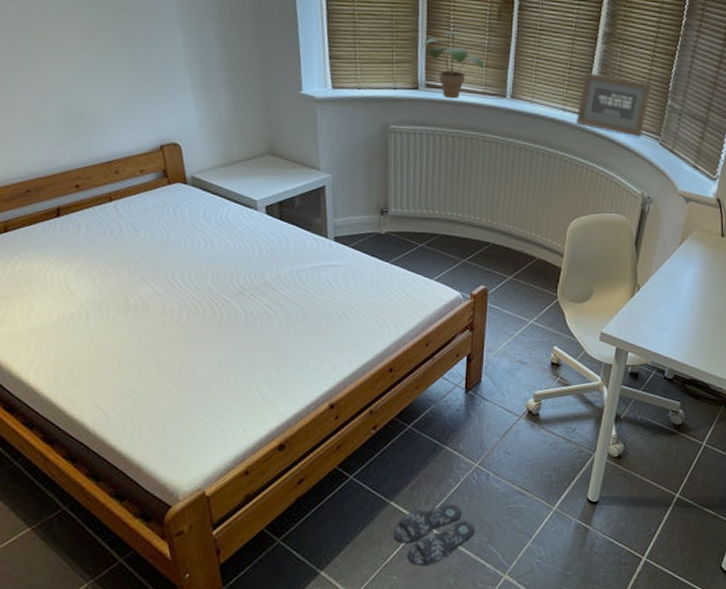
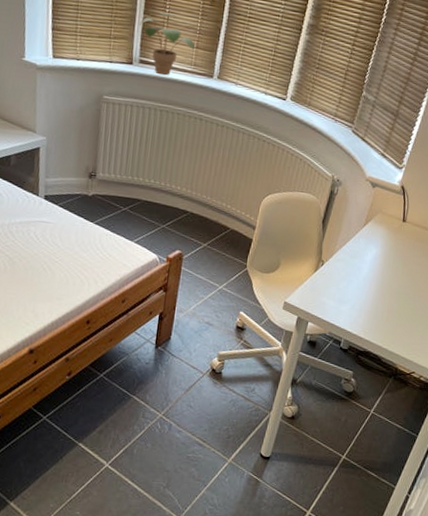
slippers: present [393,504,475,565] -> none [79,449,155,504]
picture frame: present [577,73,653,138] -> none [277,60,350,124]

